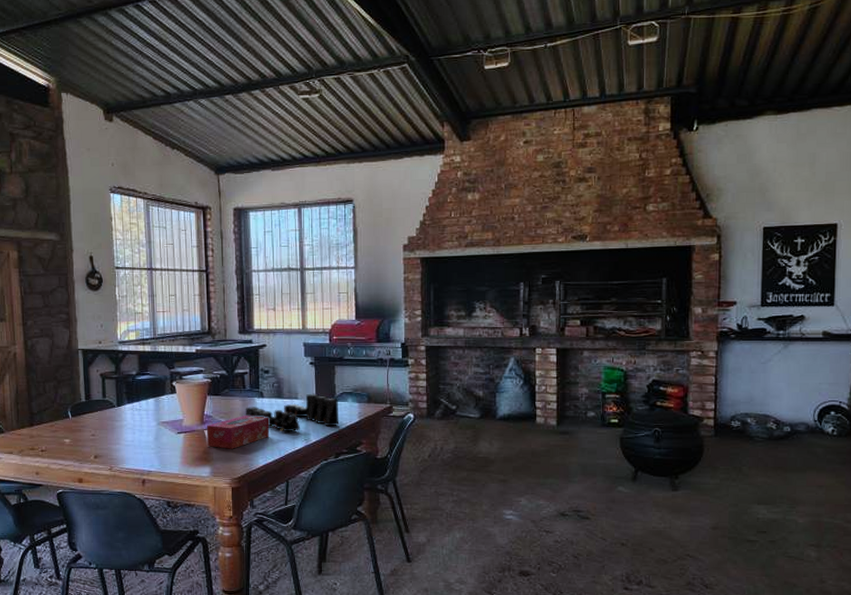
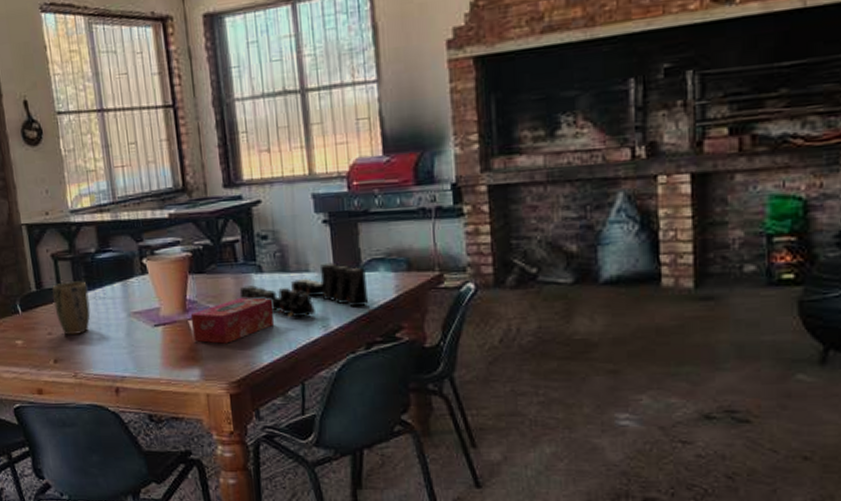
plant pot: none [98,396,128,437] -> present [52,281,91,335]

